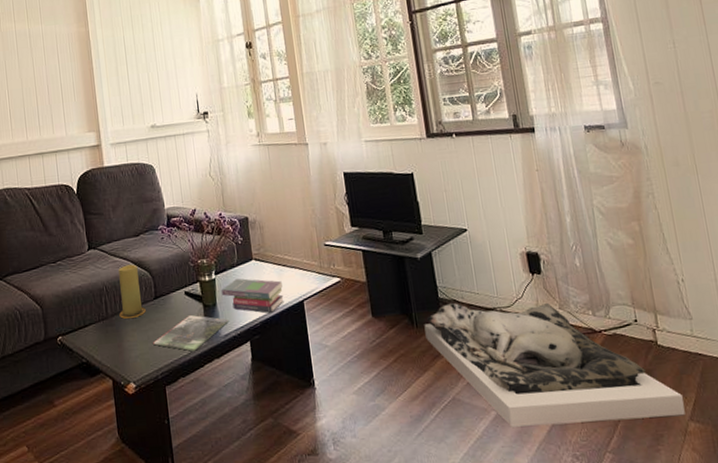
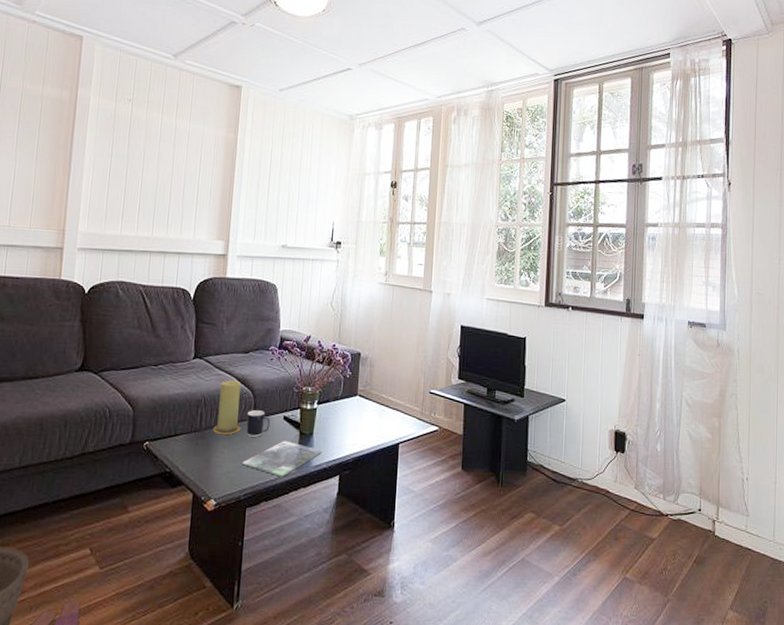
mug: none [148,289,173,317] -> present [246,409,270,437]
books: present [222,278,284,313] -> none [321,411,382,451]
dog bed: present [424,303,686,427] -> none [508,468,727,604]

